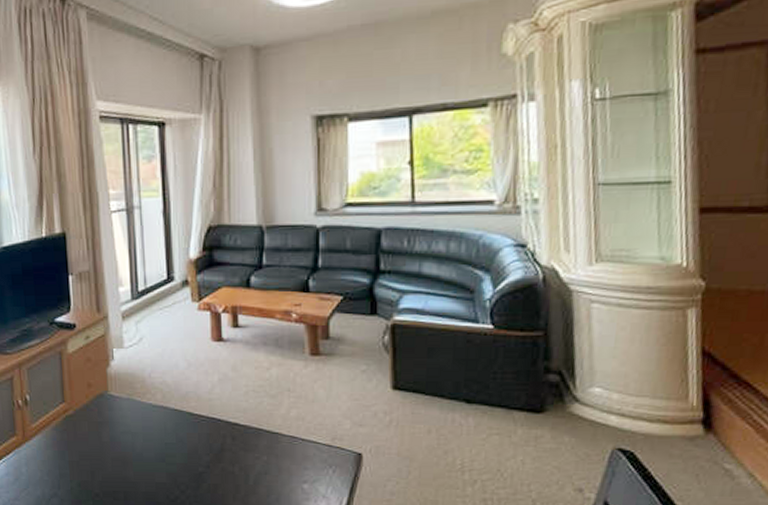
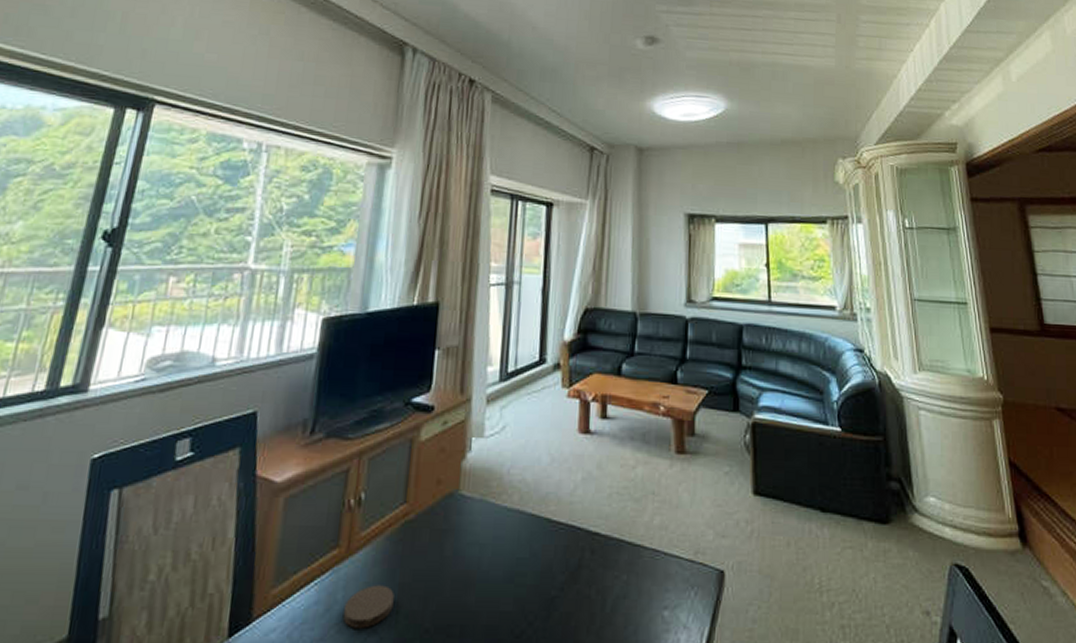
coaster: none [28,462,67,492] -> present [342,585,394,629]

